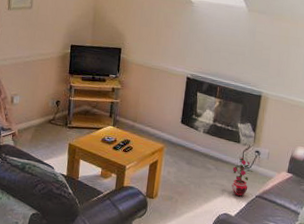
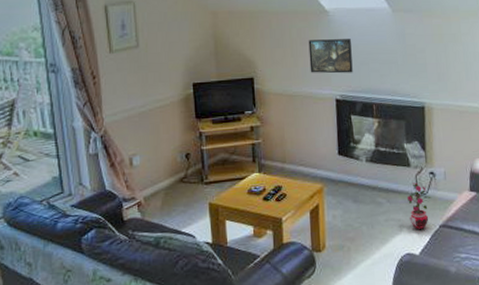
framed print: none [169,24,208,58] -> present [308,39,353,74]

